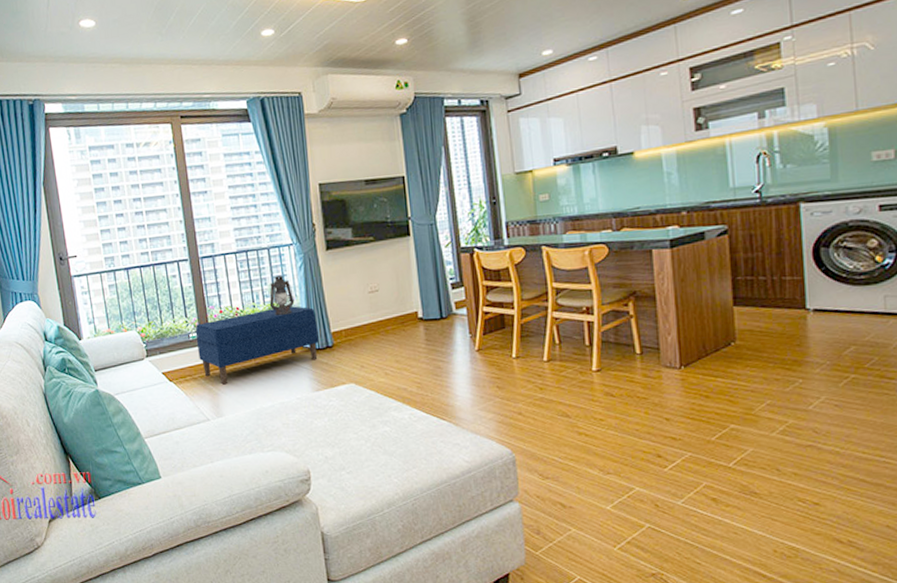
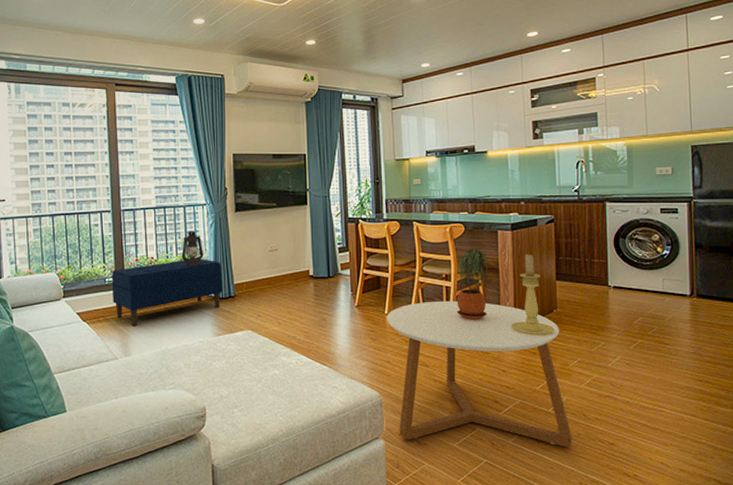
coffee table: none [515,337,762,508] -> present [387,300,572,447]
potted plant: none [602,273,643,360] -> present [457,248,489,320]
candle holder: none [674,275,734,375] -> present [510,253,555,335]

